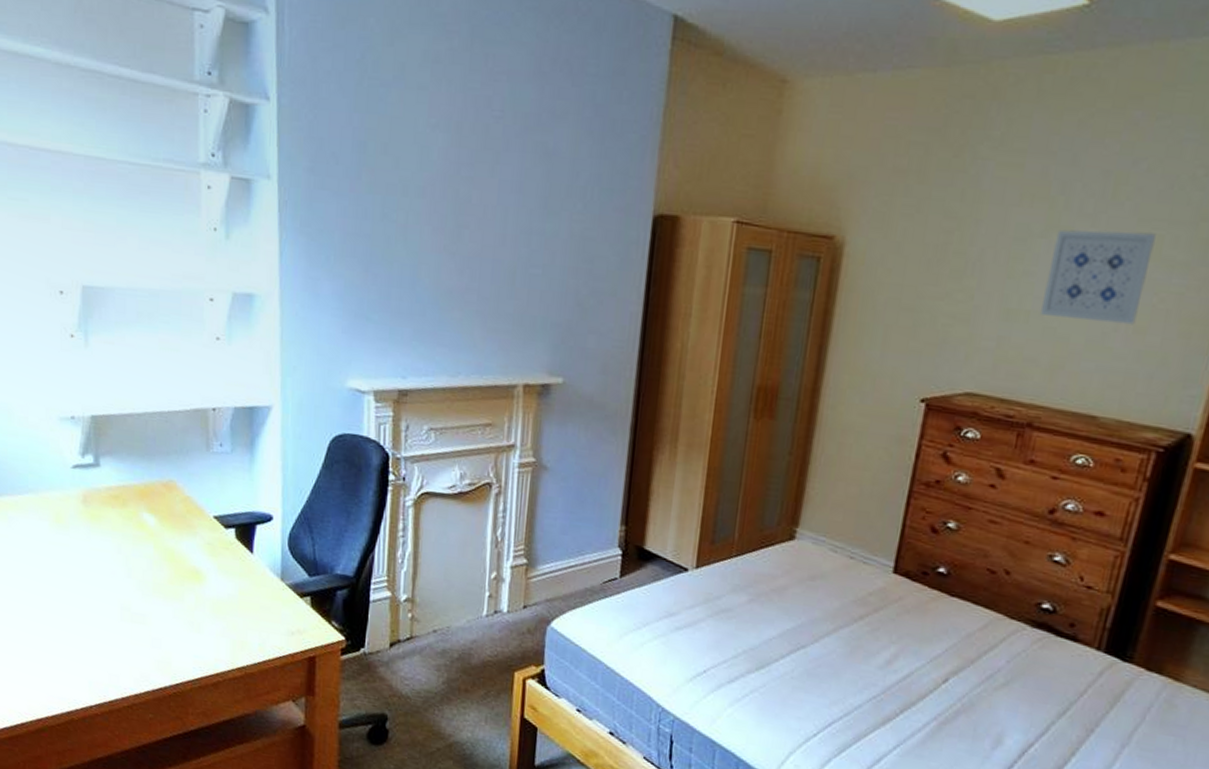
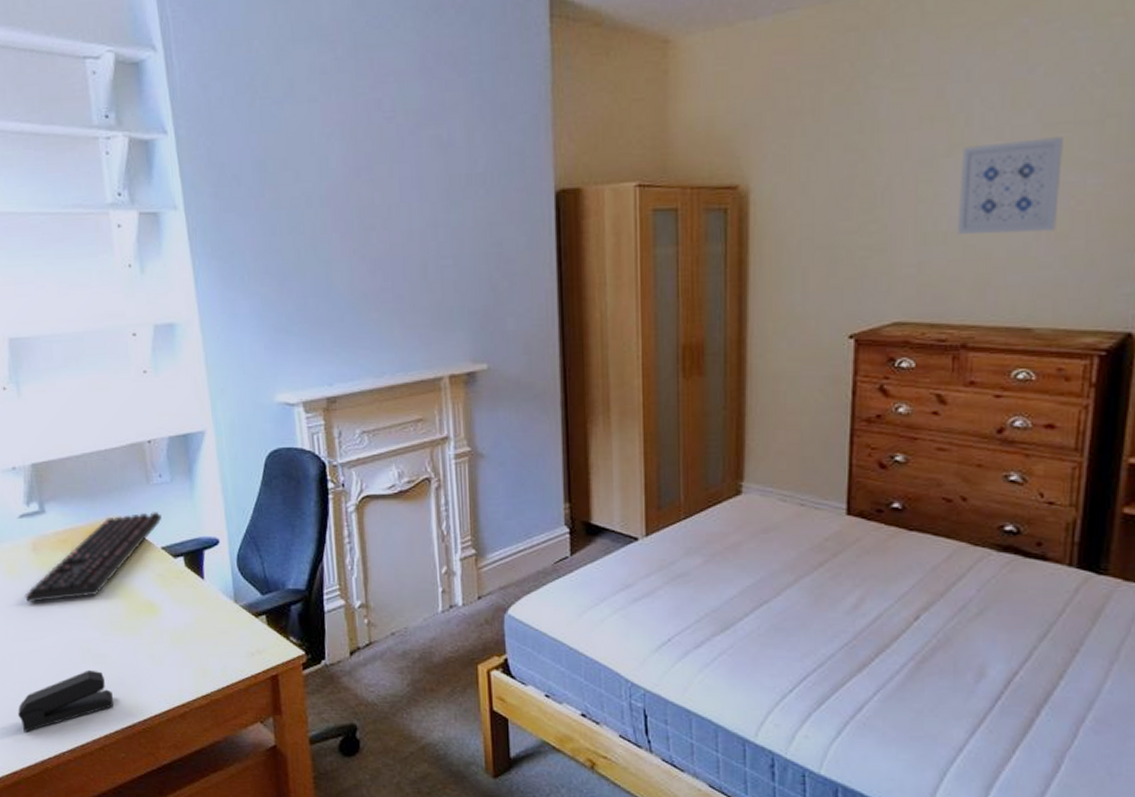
stapler: none [49,627,147,682] -> present [18,669,113,732]
keyboard: none [69,479,218,556] -> present [25,512,162,602]

